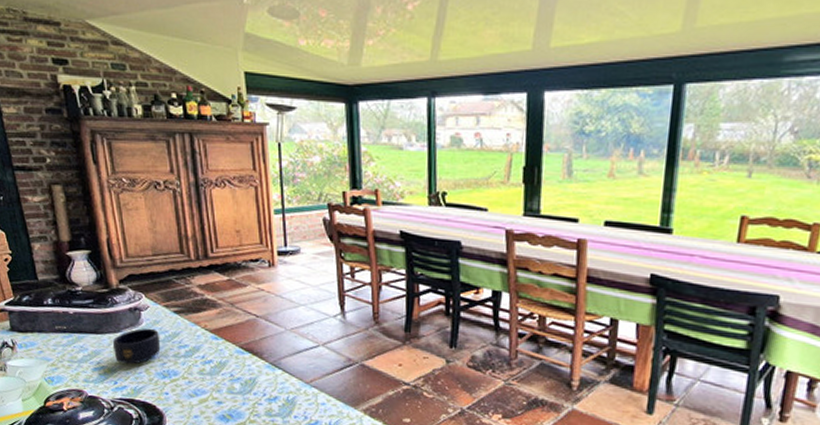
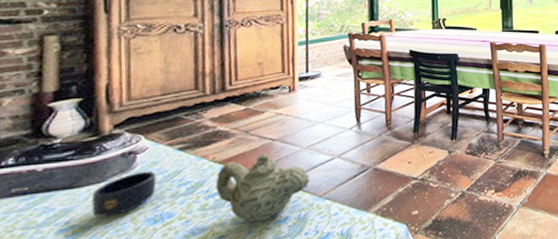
teapot: none [210,328,296,397] -> present [216,153,310,223]

